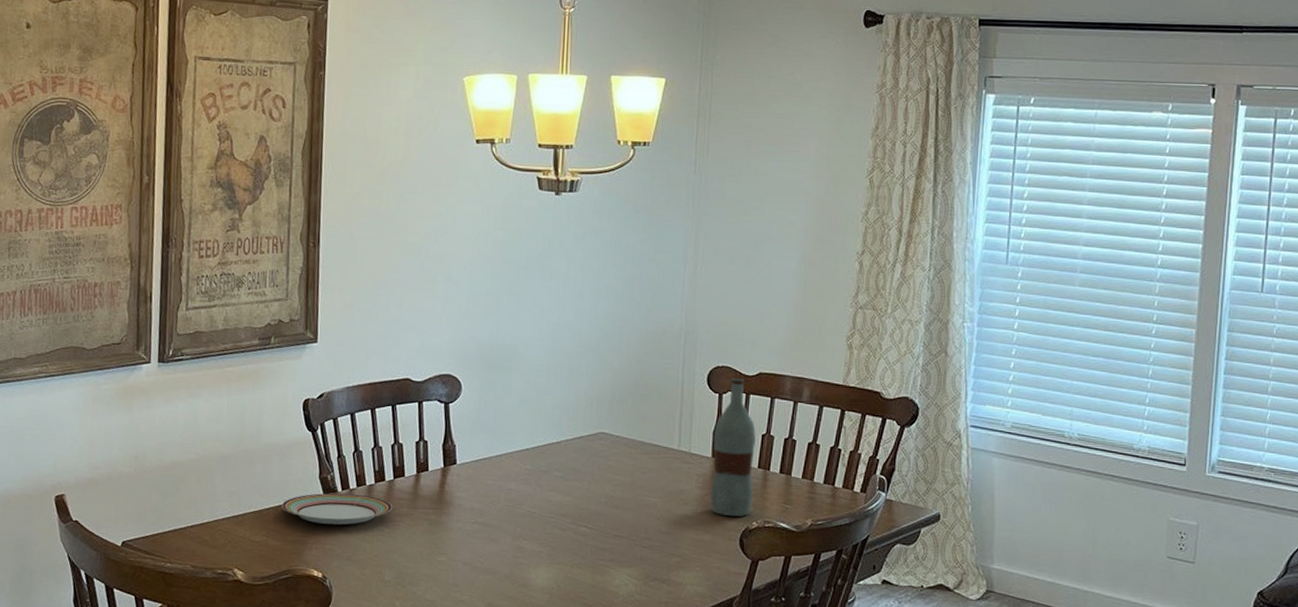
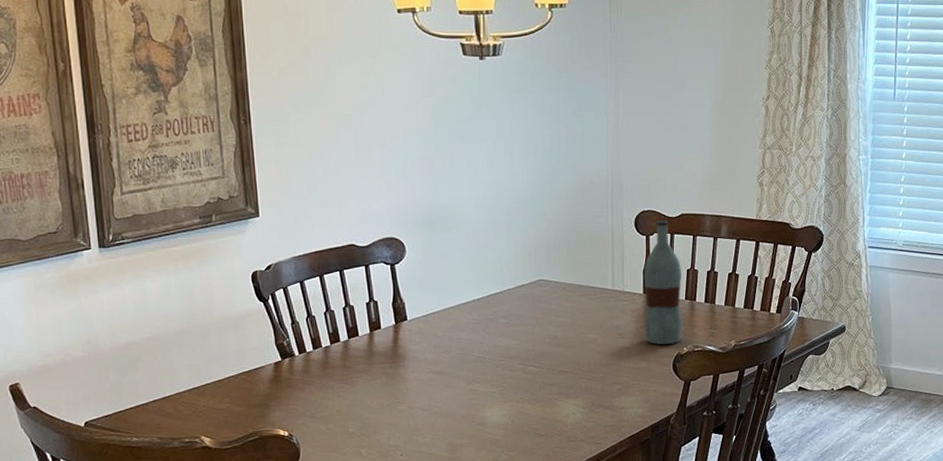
plate: present [282,493,393,525] -> none [241,356,350,387]

